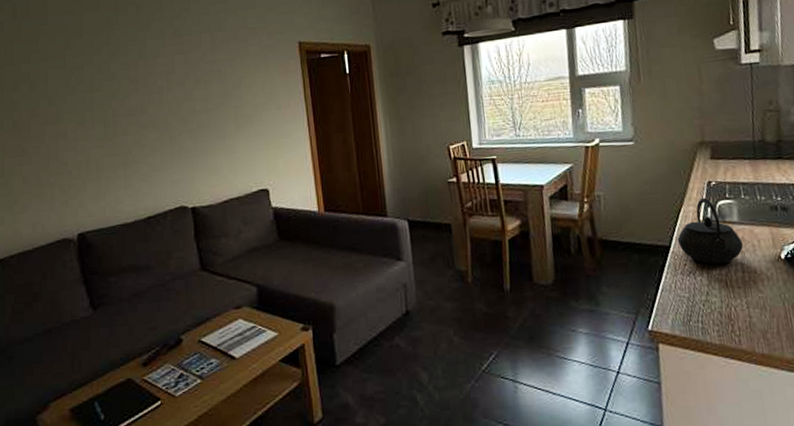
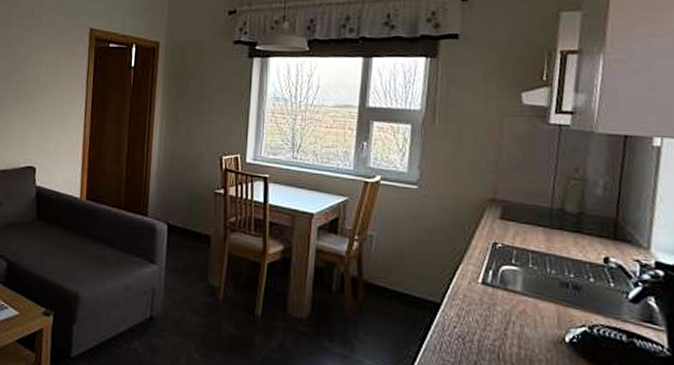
kettle: present [677,197,744,265] -> none [450,258,524,335]

